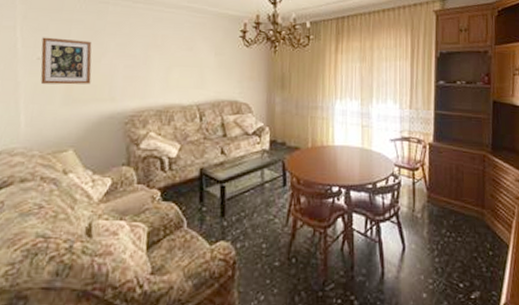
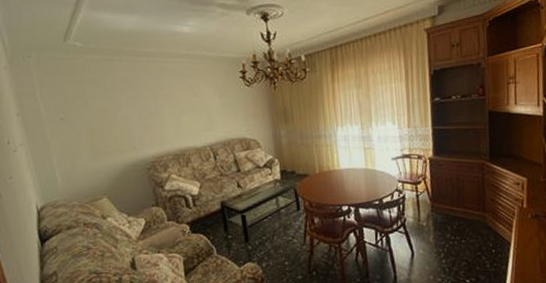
wall art: present [40,37,92,85] -> none [61,98,111,142]

